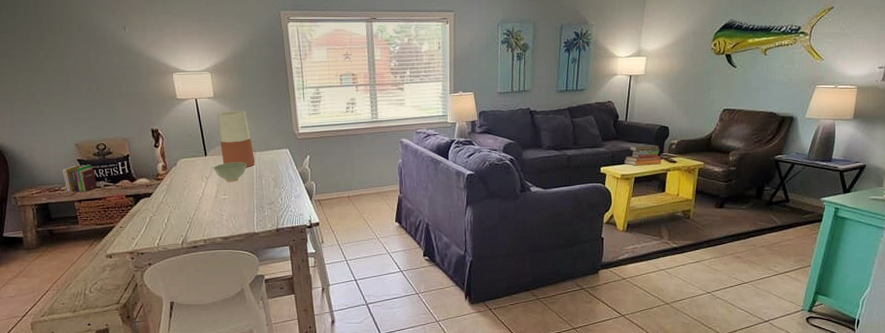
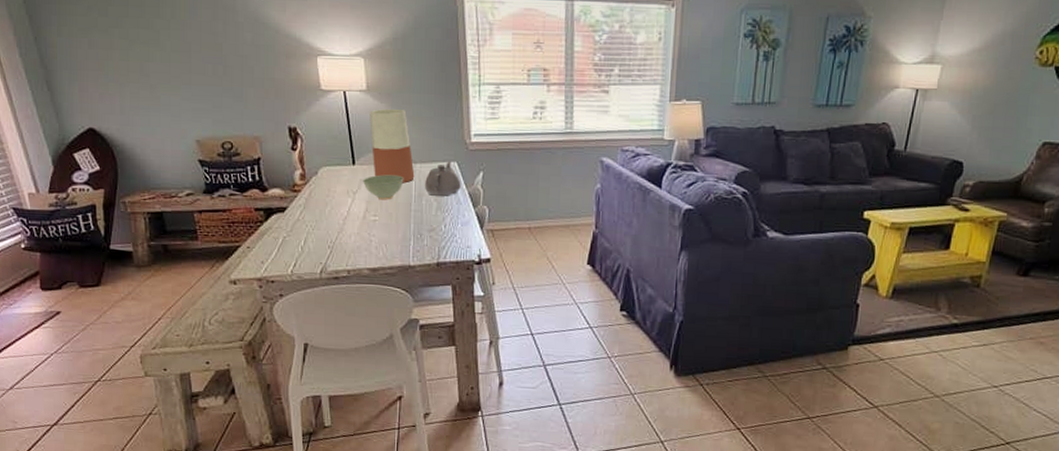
books: present [62,165,97,192] -> none [180,167,221,200]
teapot: none [264,148,293,176] -> present [425,161,461,196]
books: present [624,145,661,166] -> none [897,184,949,213]

